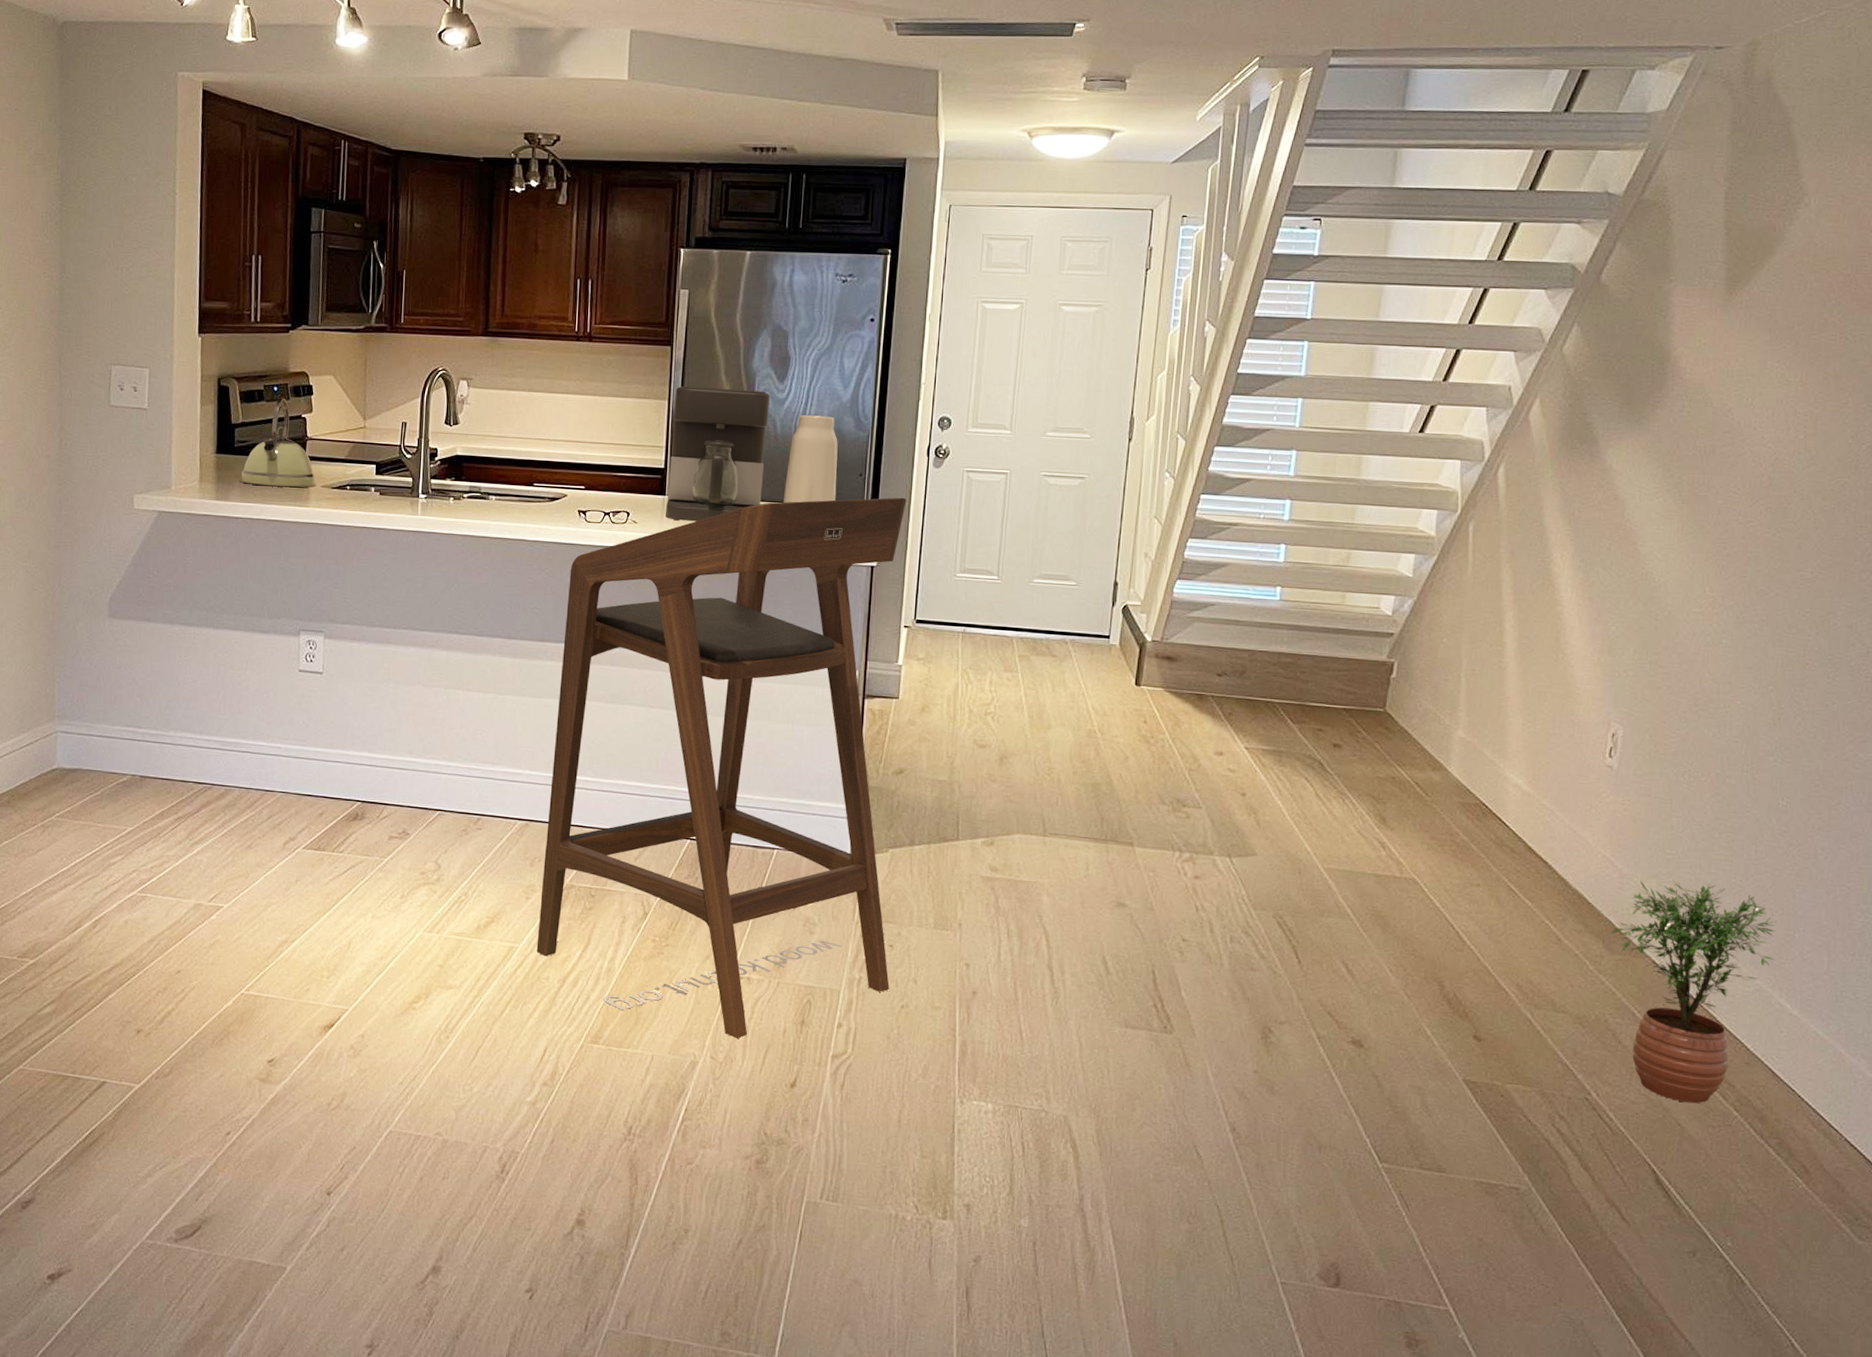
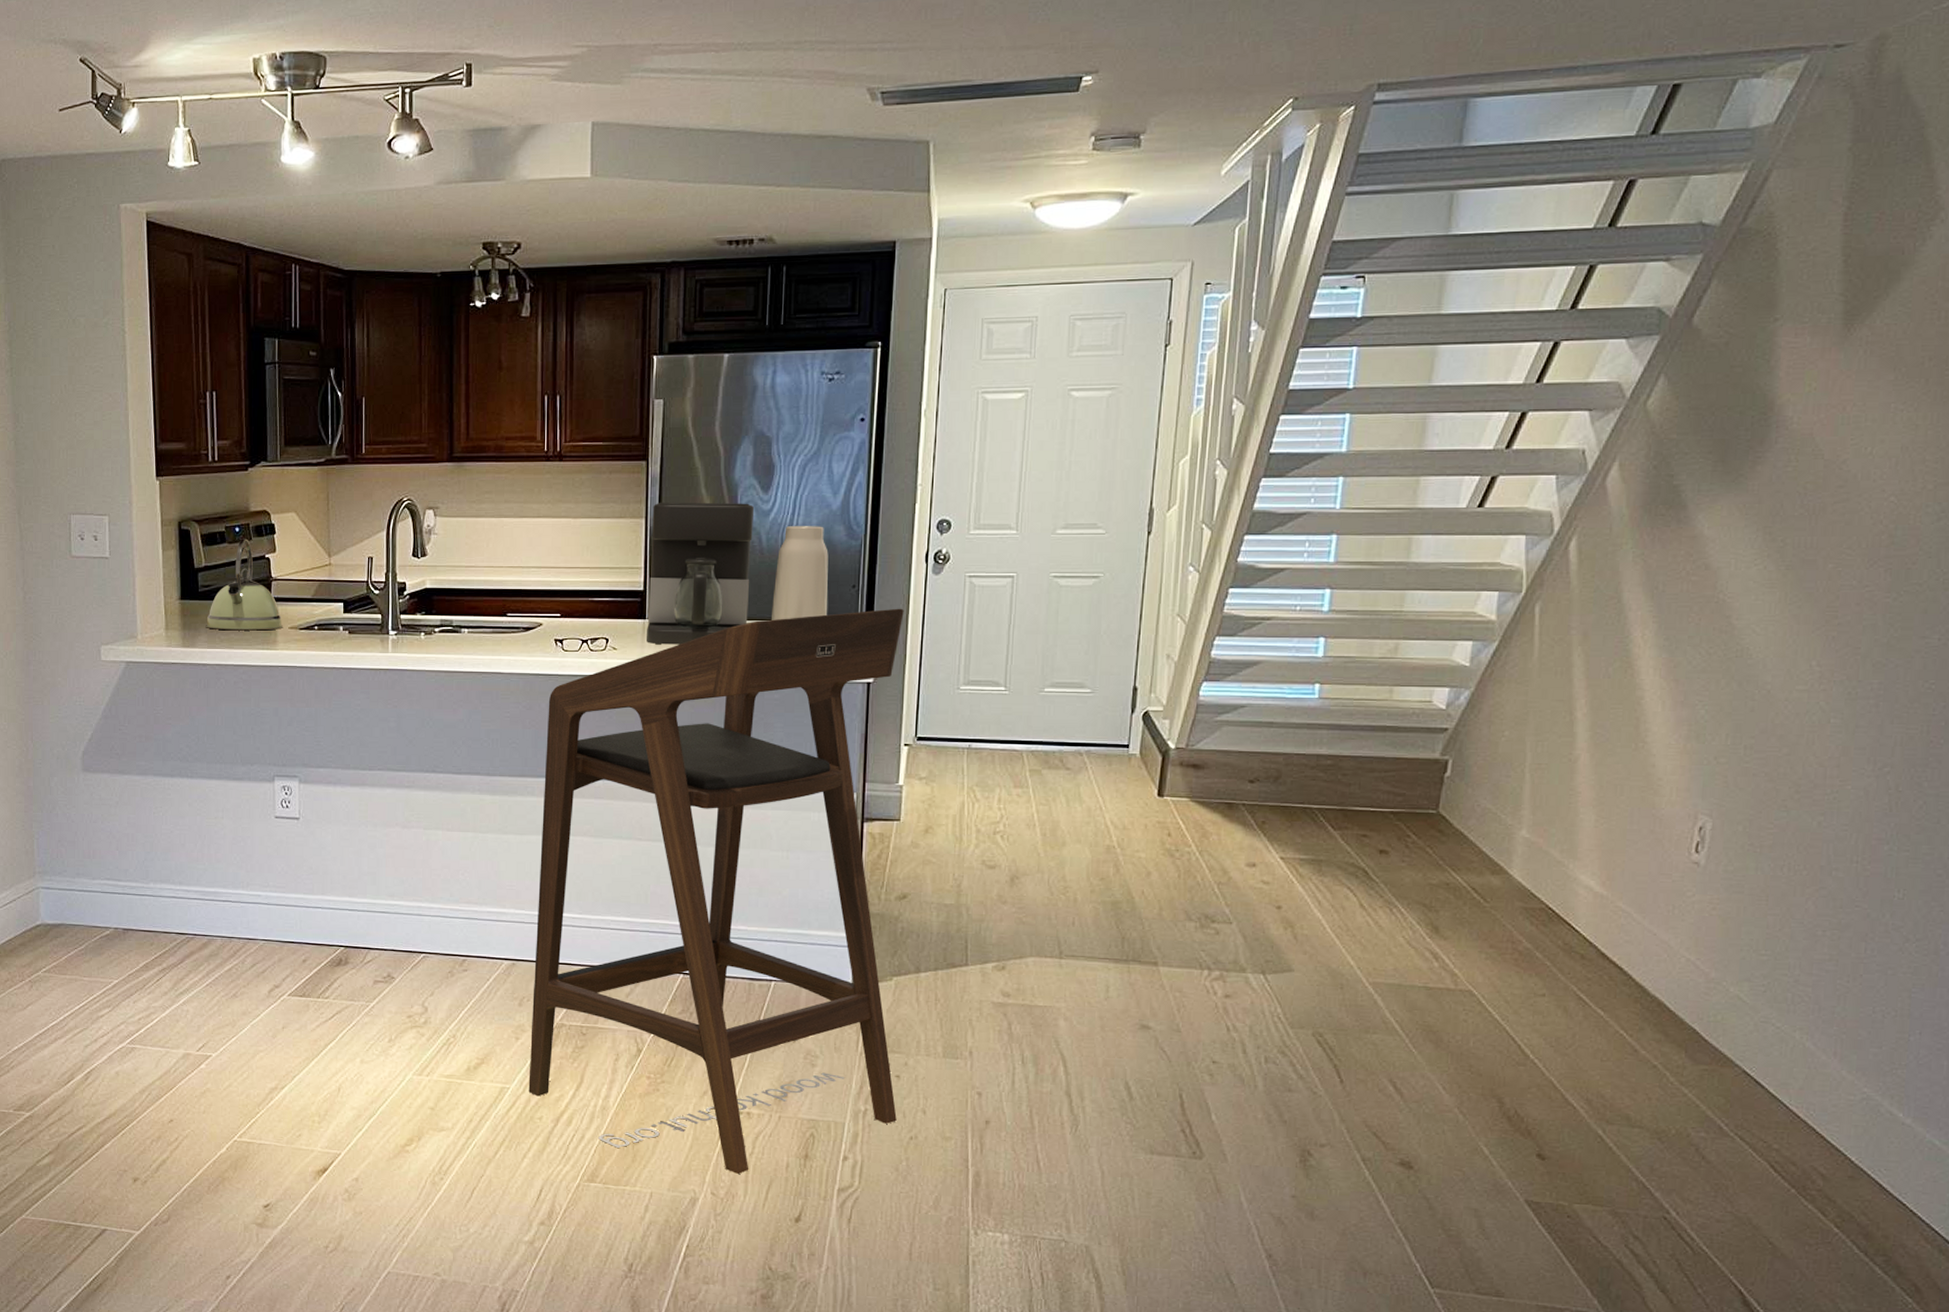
potted plant: present [1611,880,1777,1104] -> none [1695,983,1889,1221]

